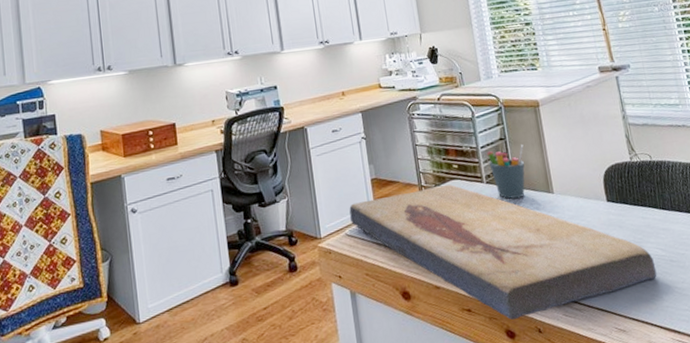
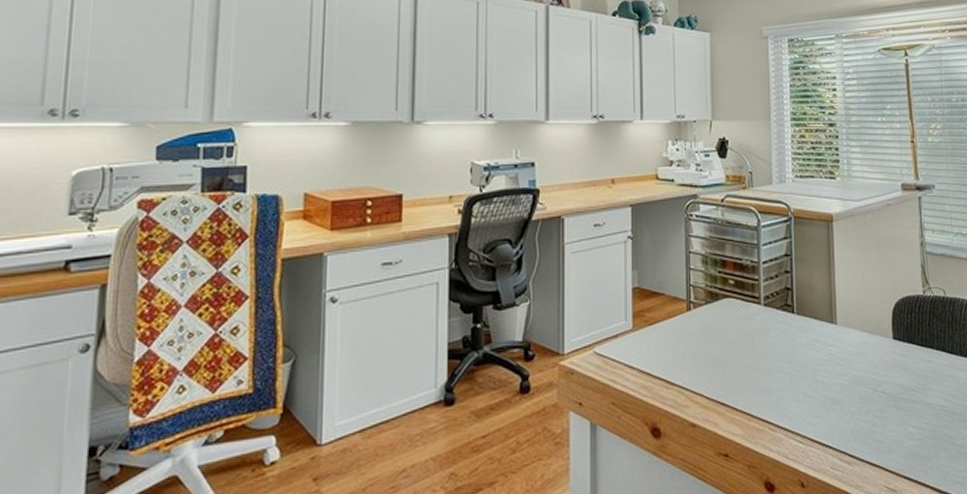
fish fossil: present [349,184,657,321] -> none [602,302,937,471]
pen holder: present [487,145,525,199] -> none [769,264,810,327]

